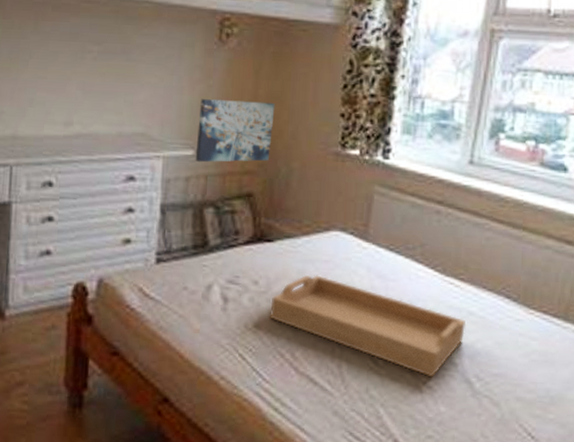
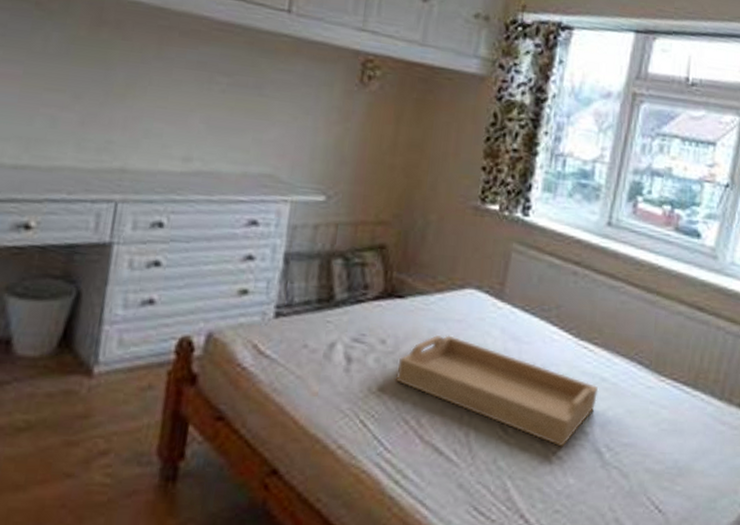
wall art: present [195,99,275,163] -> none [326,142,415,212]

